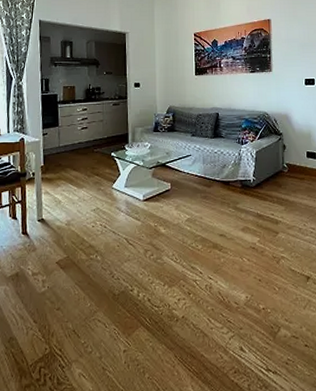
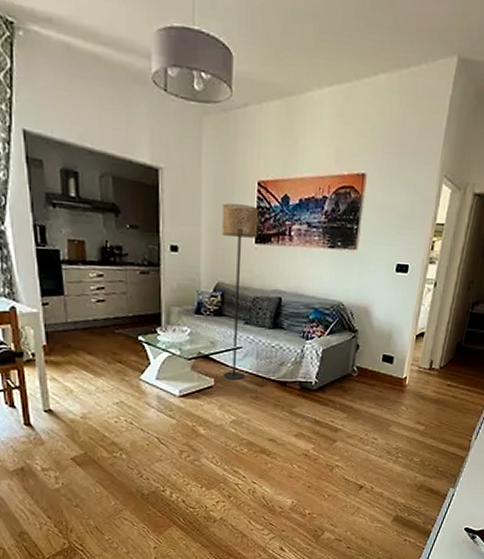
floor lamp: none [170,50,197,183] -> present [221,203,259,380]

